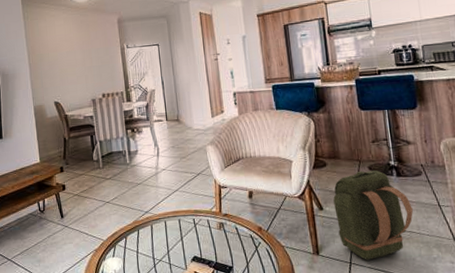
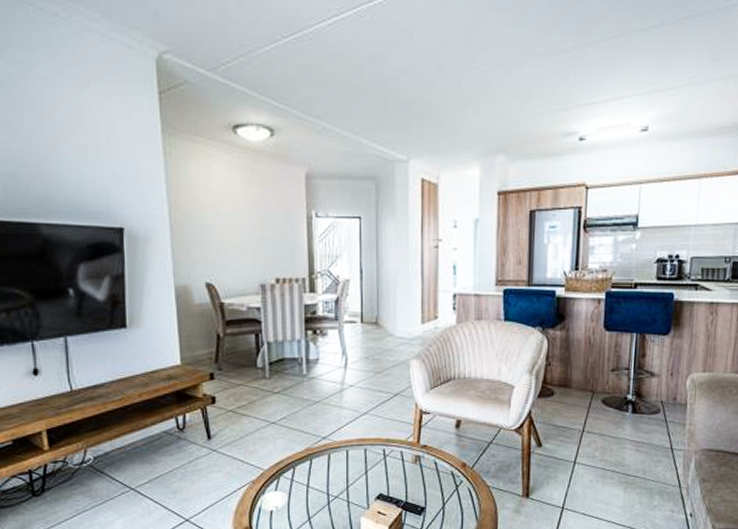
backpack: present [333,170,413,260] -> none [555,403,642,505]

